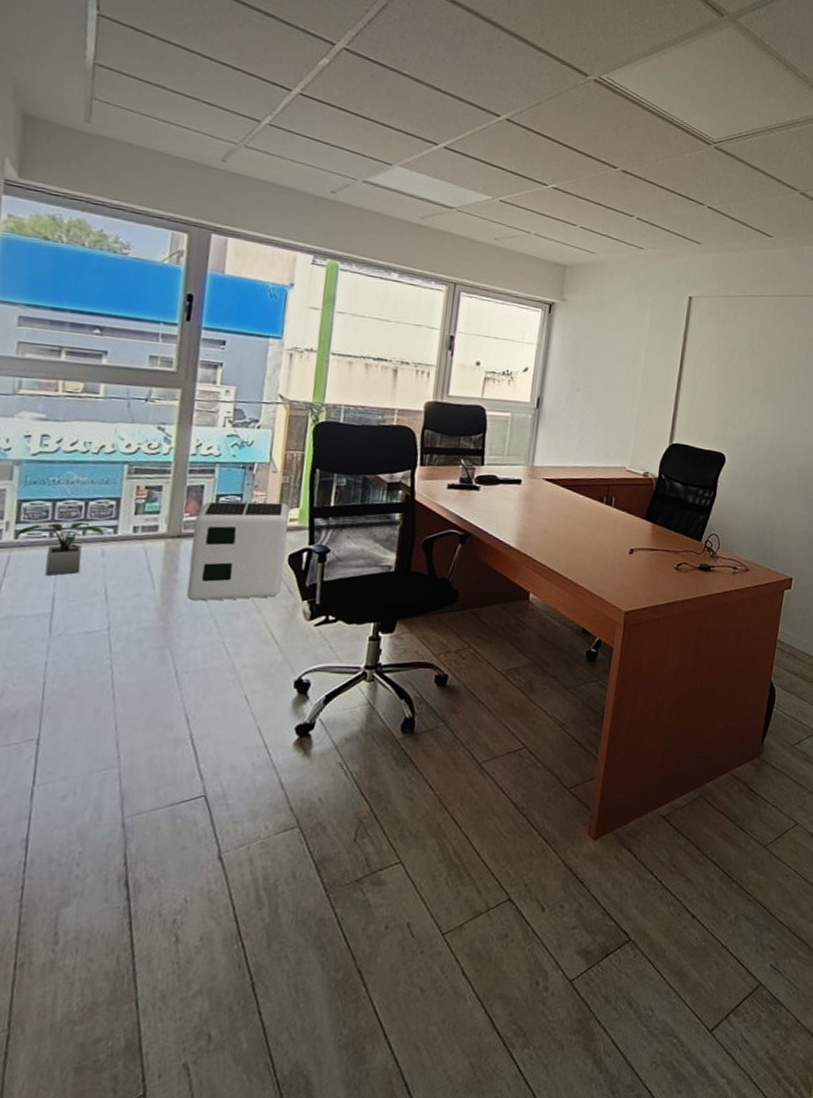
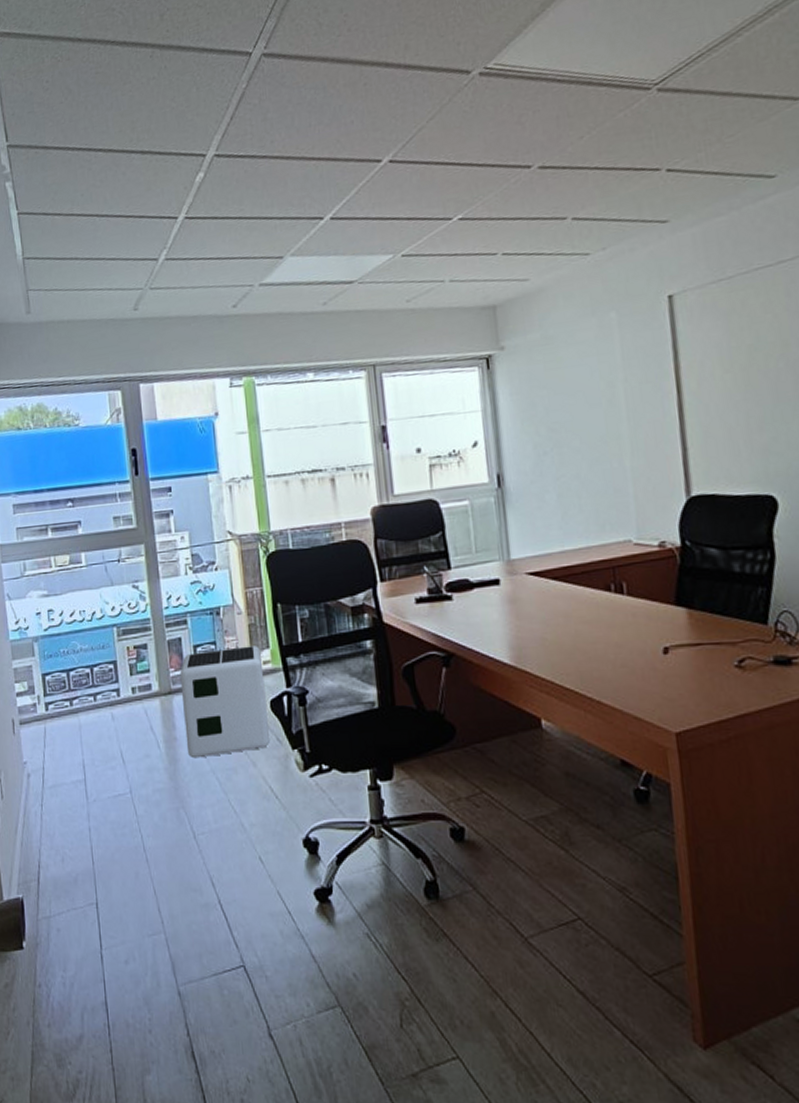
potted plant: present [17,521,103,576] -> none [47,688,109,743]

